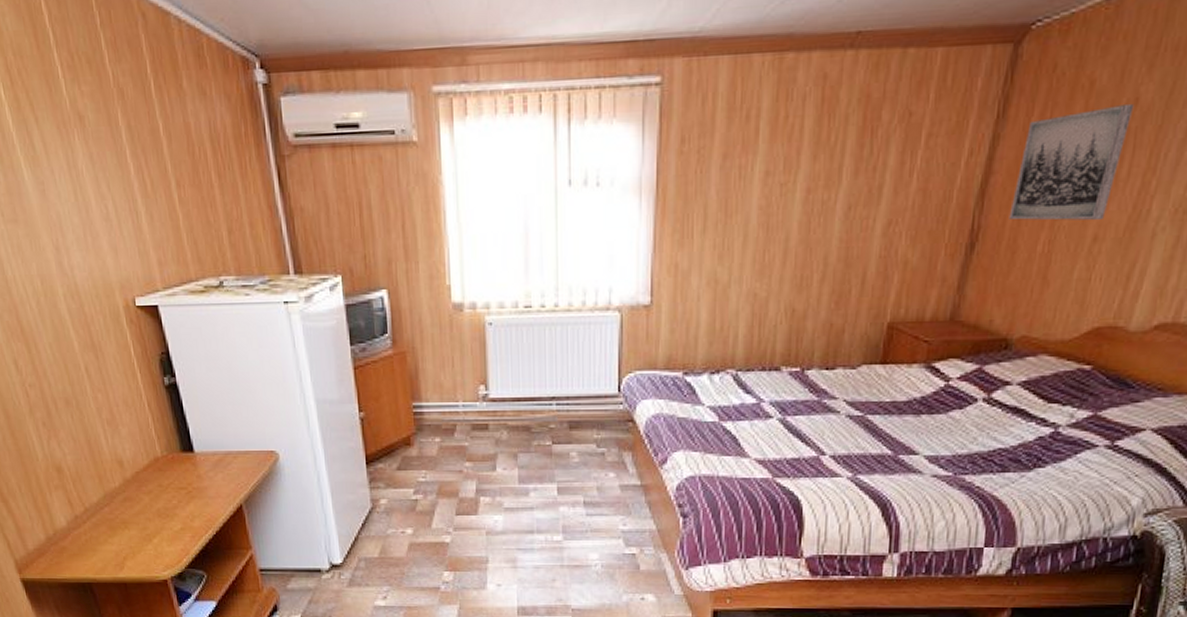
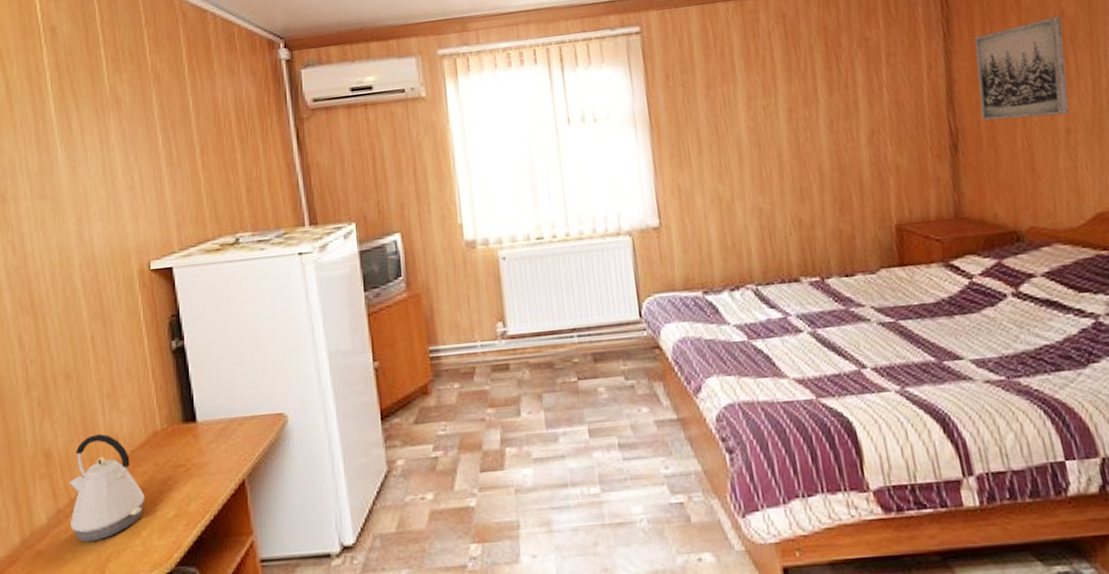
kettle: none [81,456,153,544] -> present [68,434,144,543]

